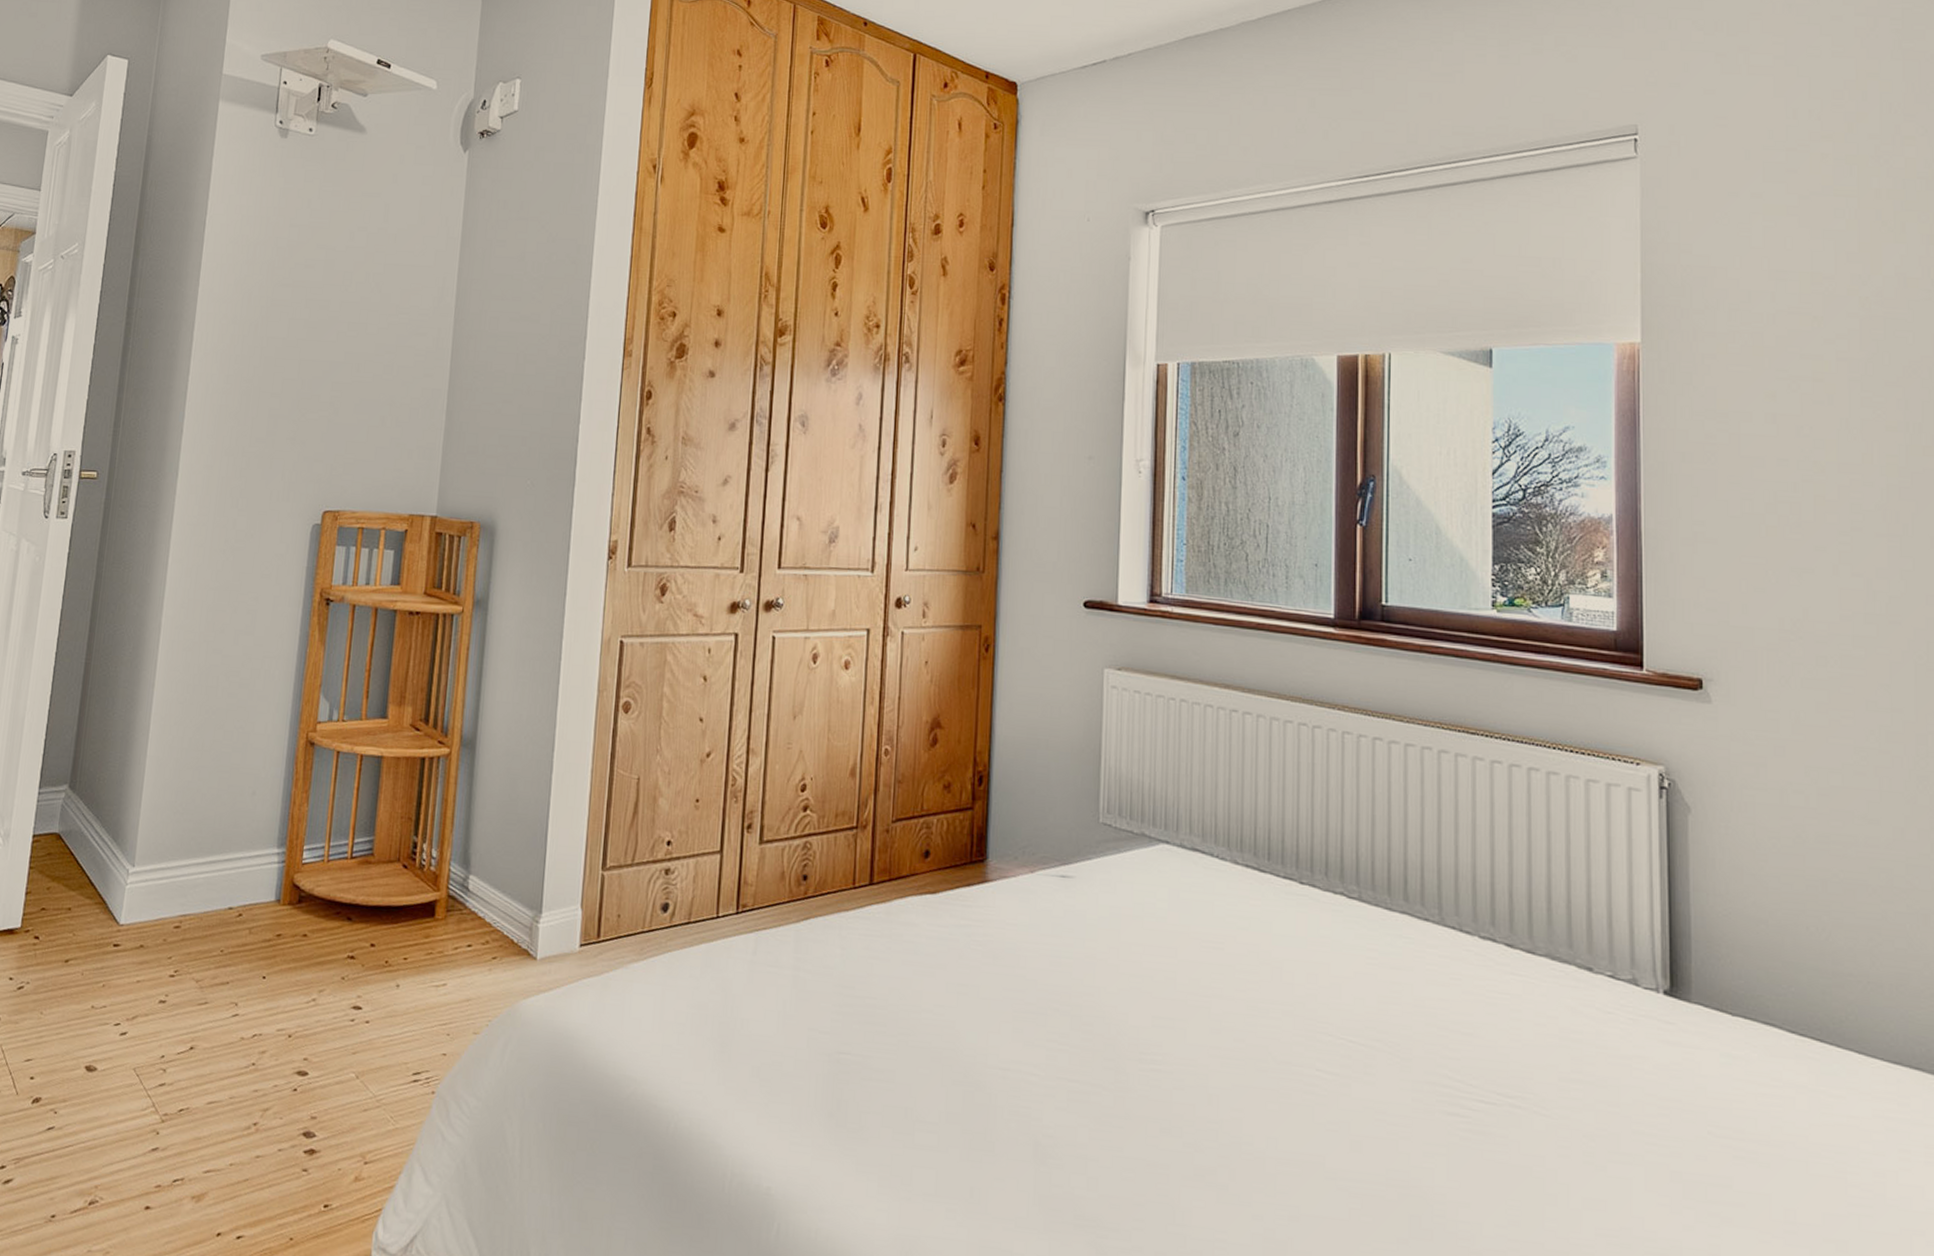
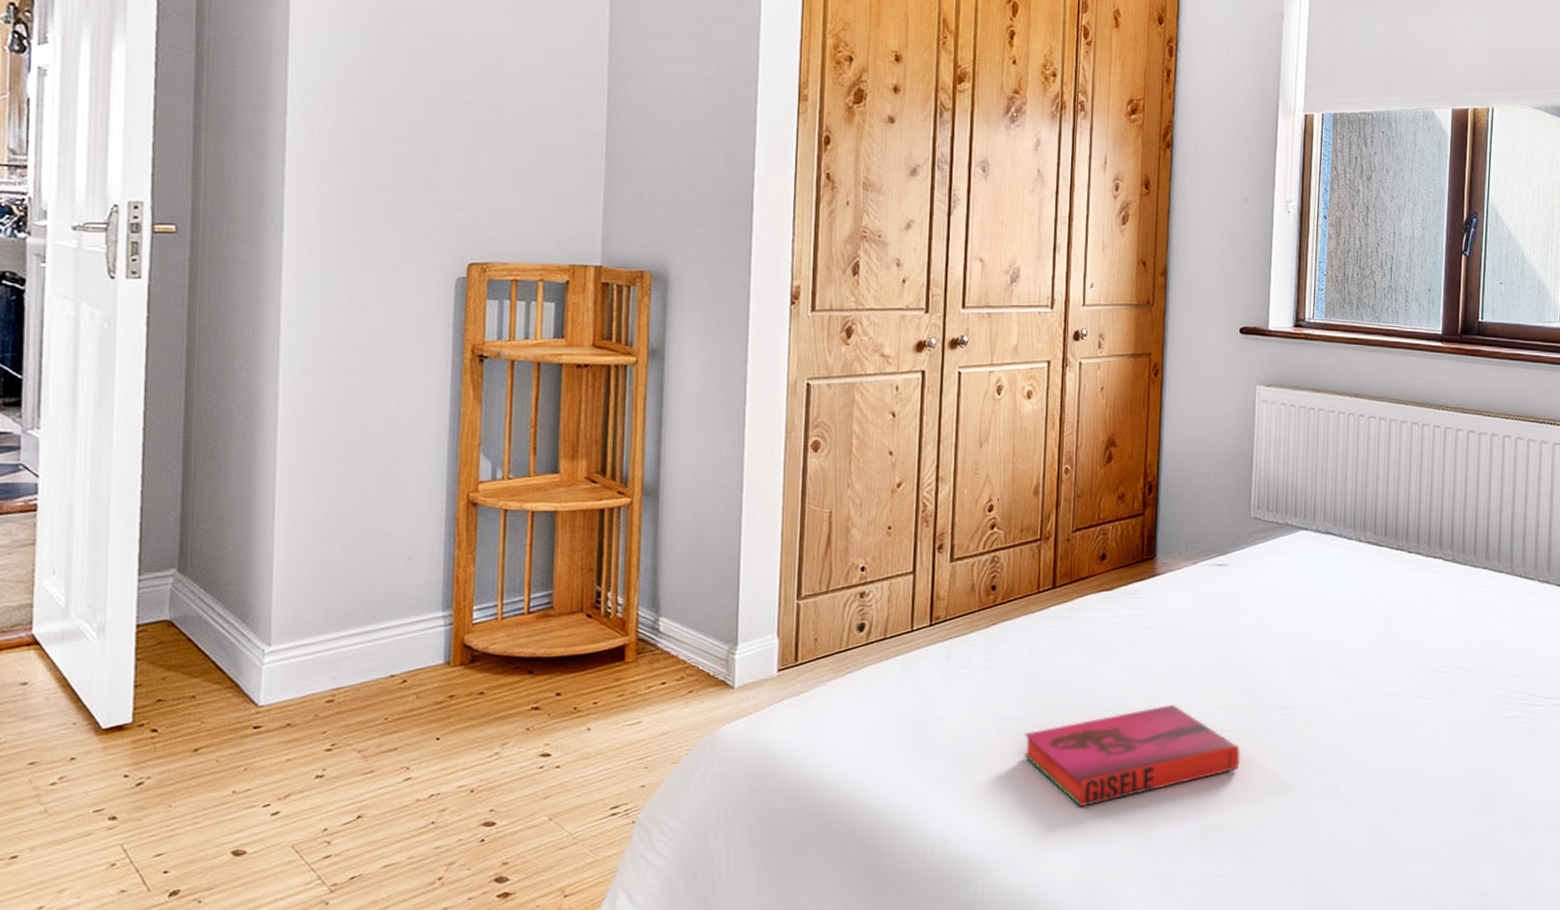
hardback book: none [834,1038,1090,1149] -> present [1023,704,1240,807]

